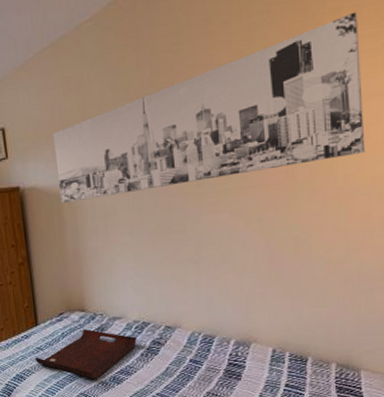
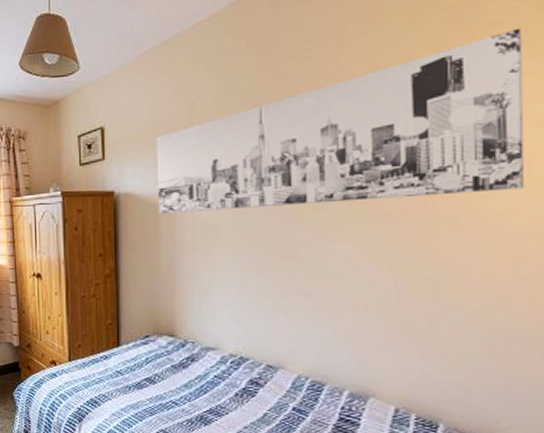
serving tray: present [34,329,137,379] -> none [112,356,231,416]

